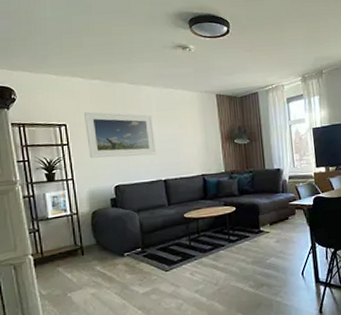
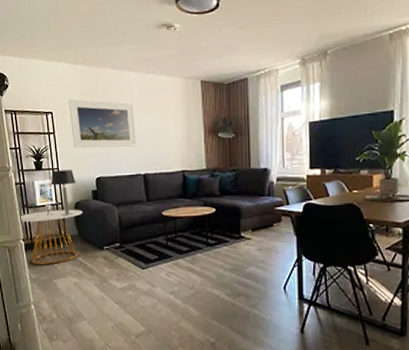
side table: none [27,215,101,280] -> present [19,204,83,266]
table lamp: none [65,179,93,226] -> present [51,170,76,216]

